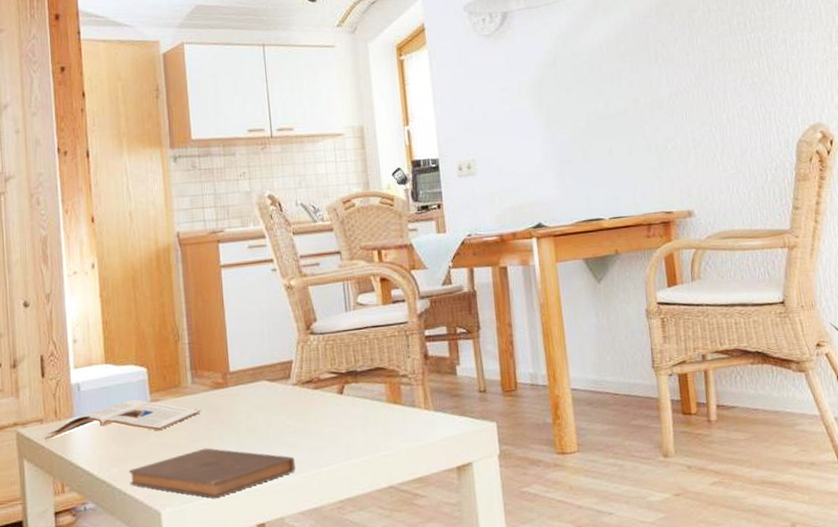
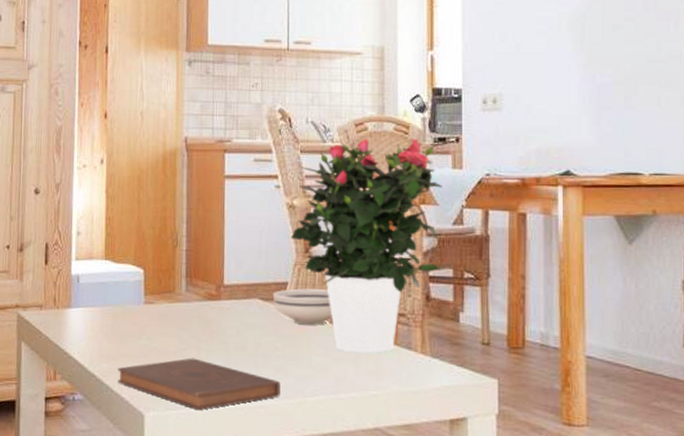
magazine: present [44,399,201,441] -> none [42,298,192,334]
bowl: none [279,362,339,398] -> present [272,287,332,324]
potted flower: none [291,209,435,419] -> present [291,138,442,354]

